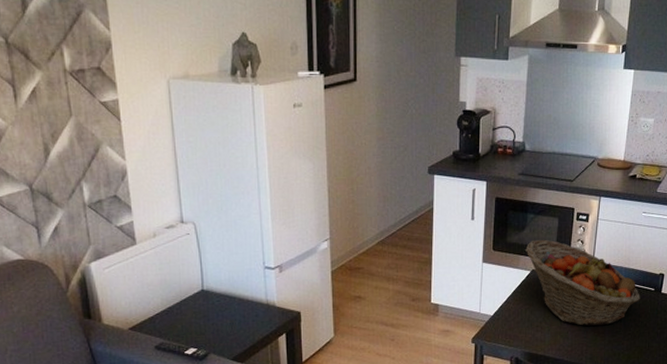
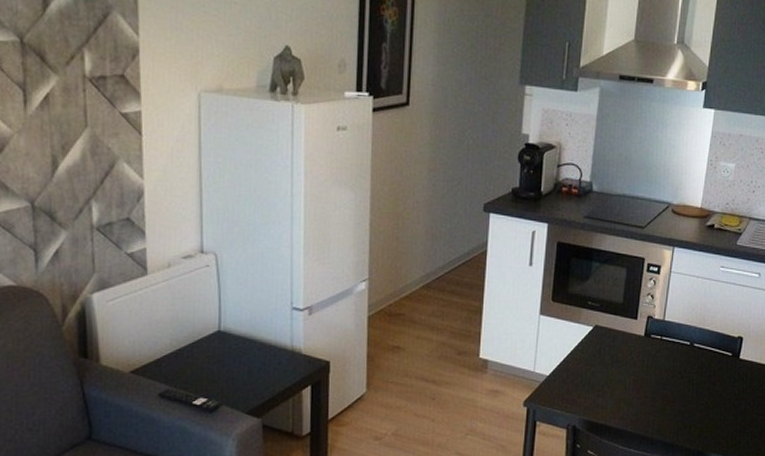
fruit basket: present [525,239,640,326] -> none [588,291,716,394]

